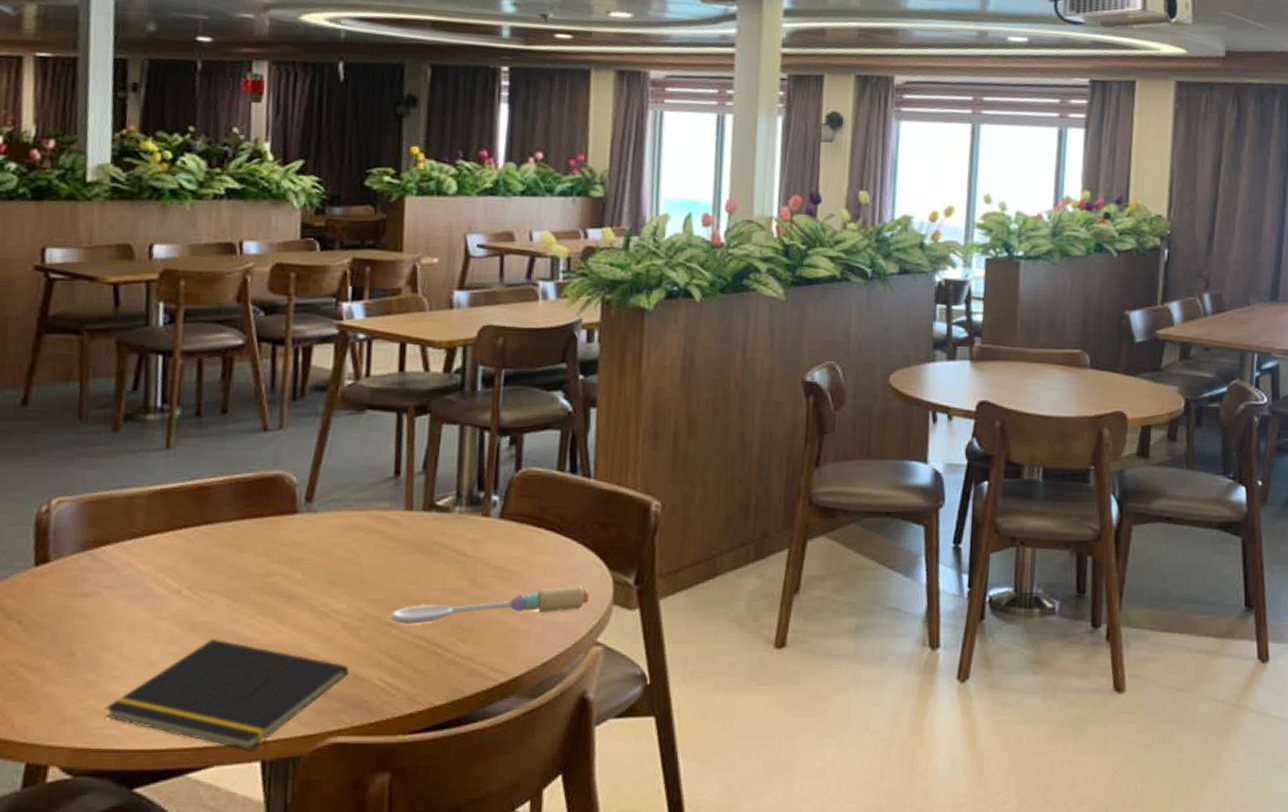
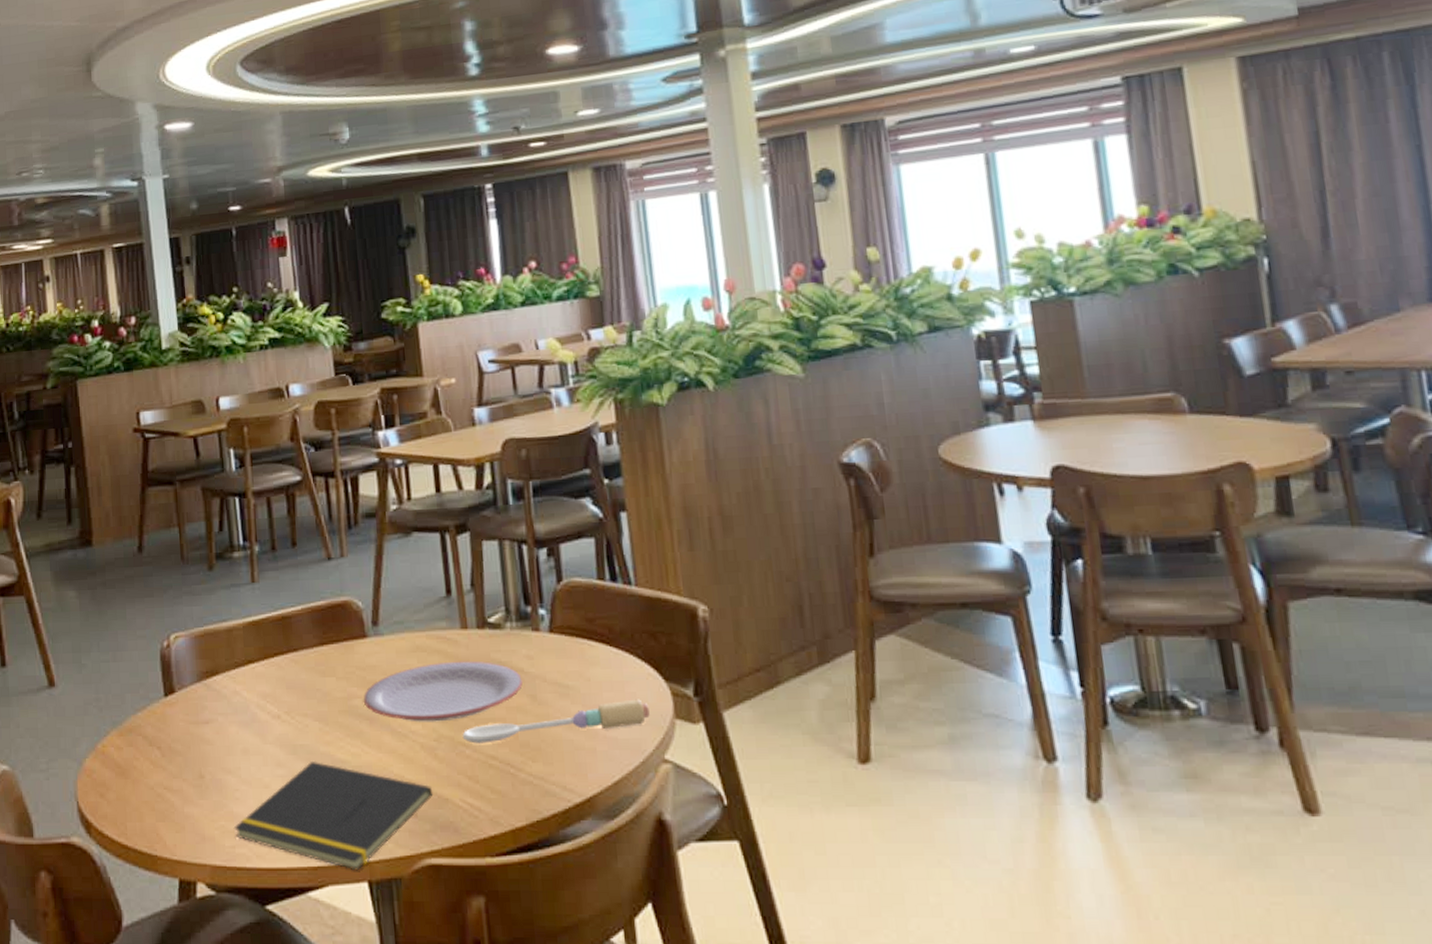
plate: none [283,542,464,602] -> present [363,661,523,722]

